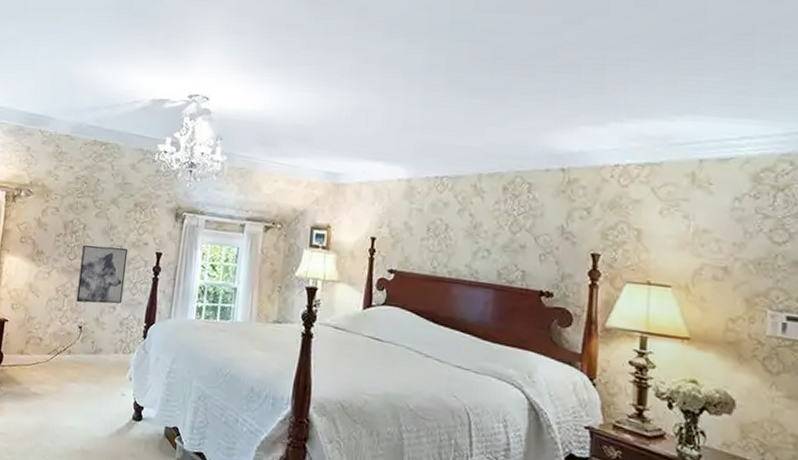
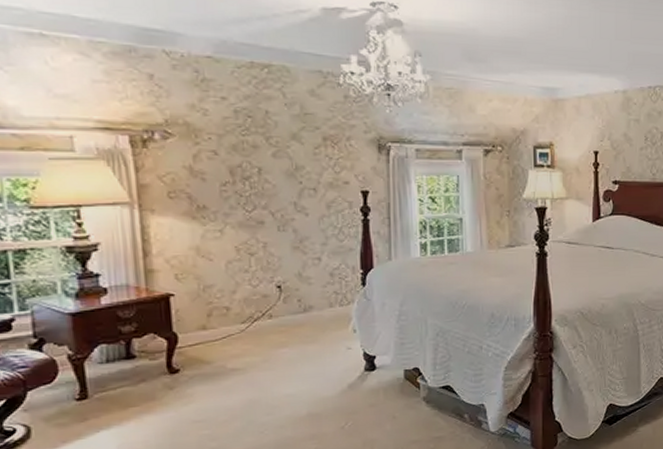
wall art: present [76,245,128,304] -> none [262,190,328,260]

